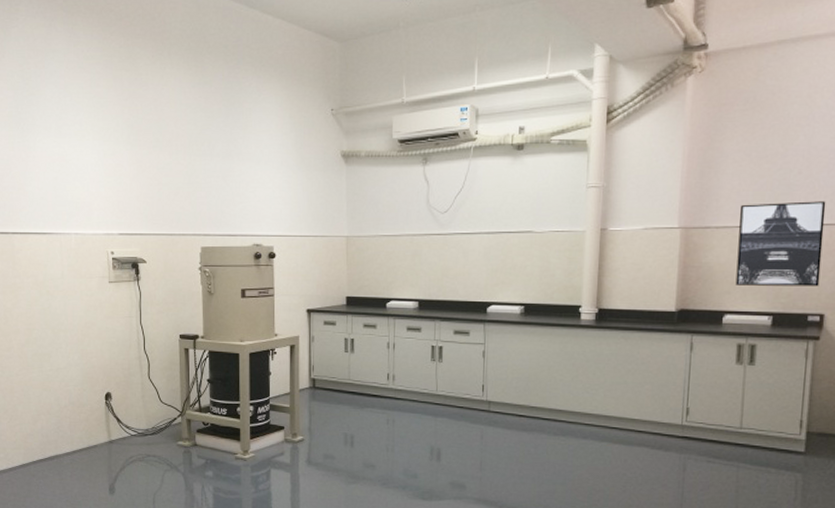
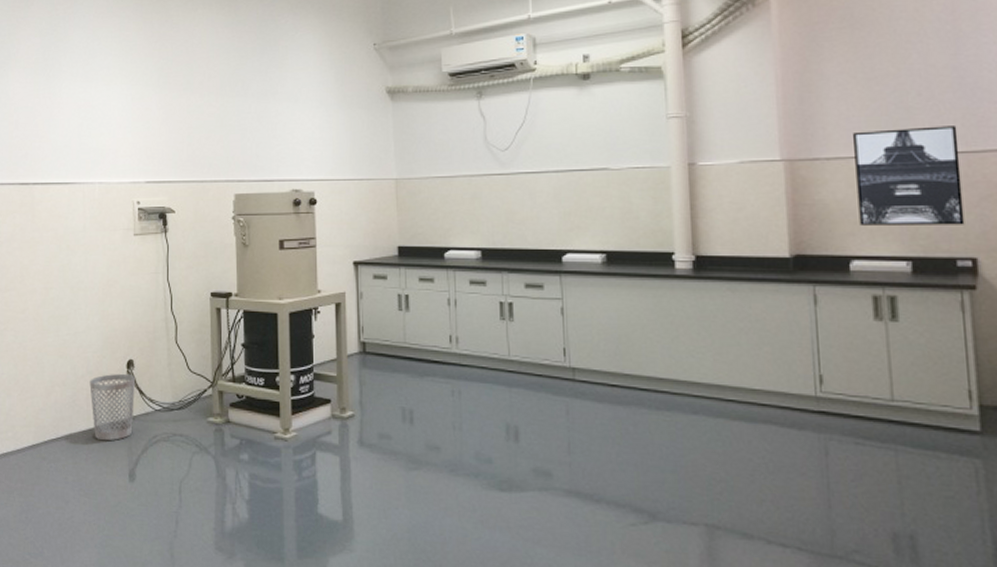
wastebasket: none [72,404,113,461] -> present [89,374,135,441]

